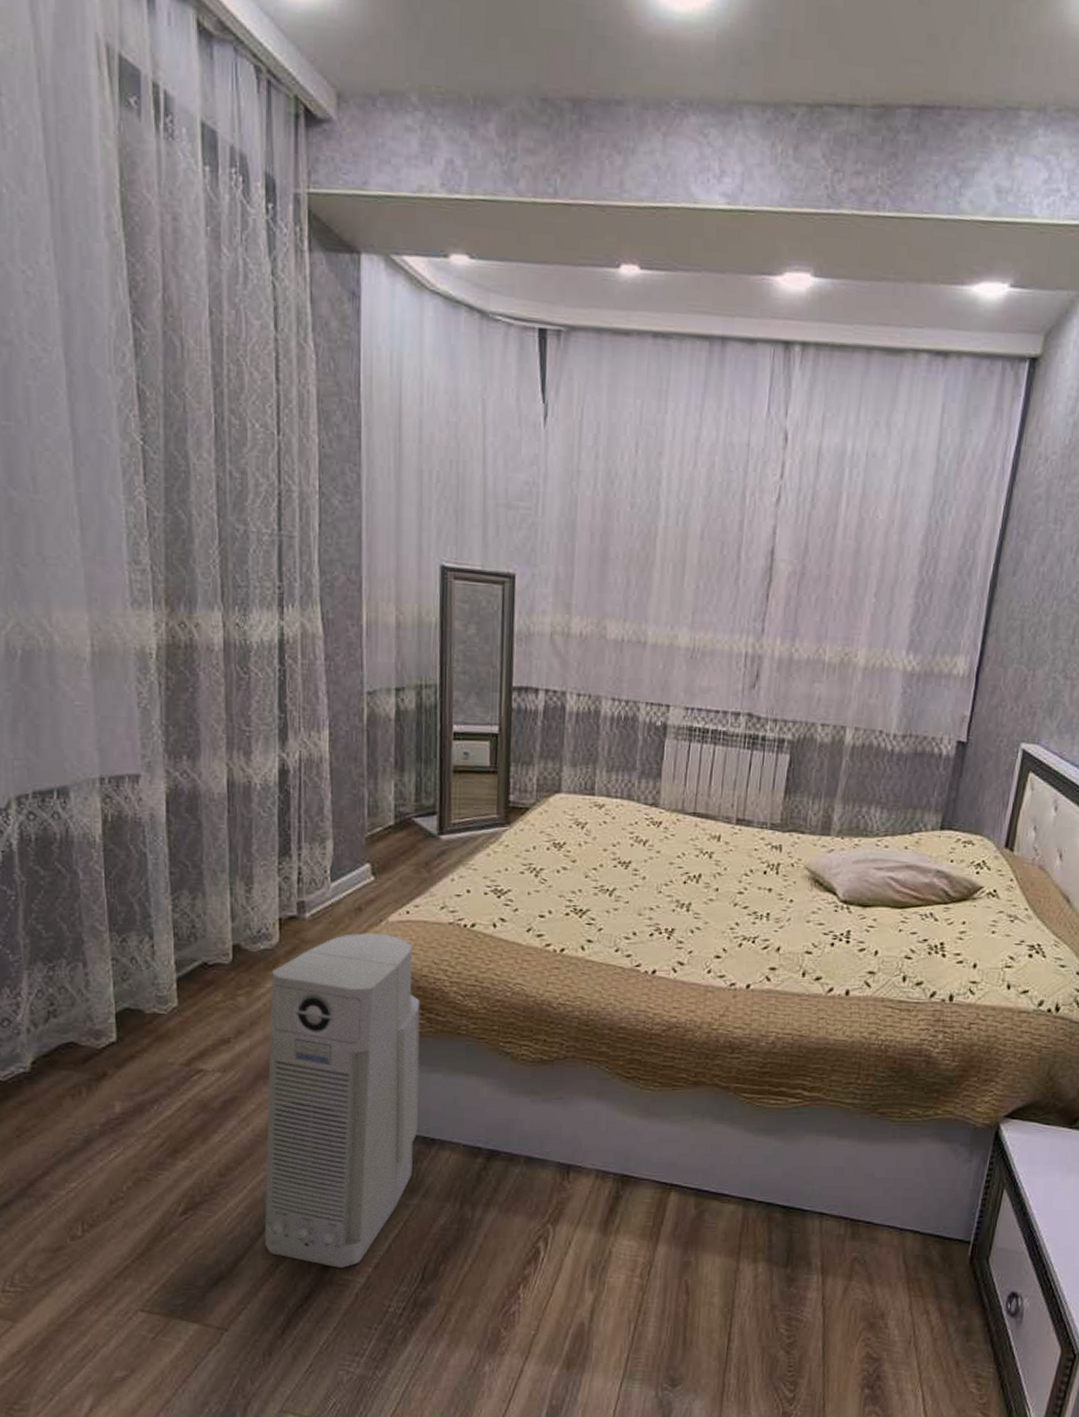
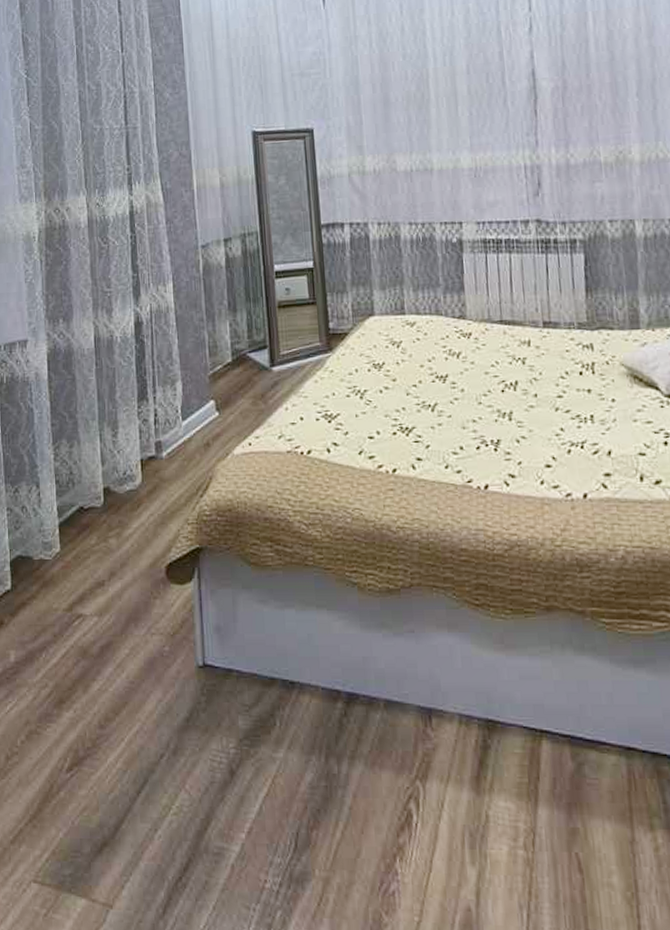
air purifier: present [265,933,420,1268] -> none [136,467,277,833]

